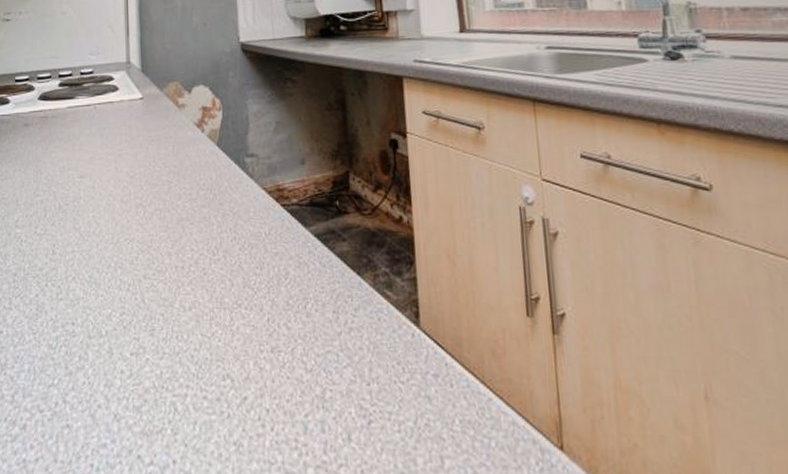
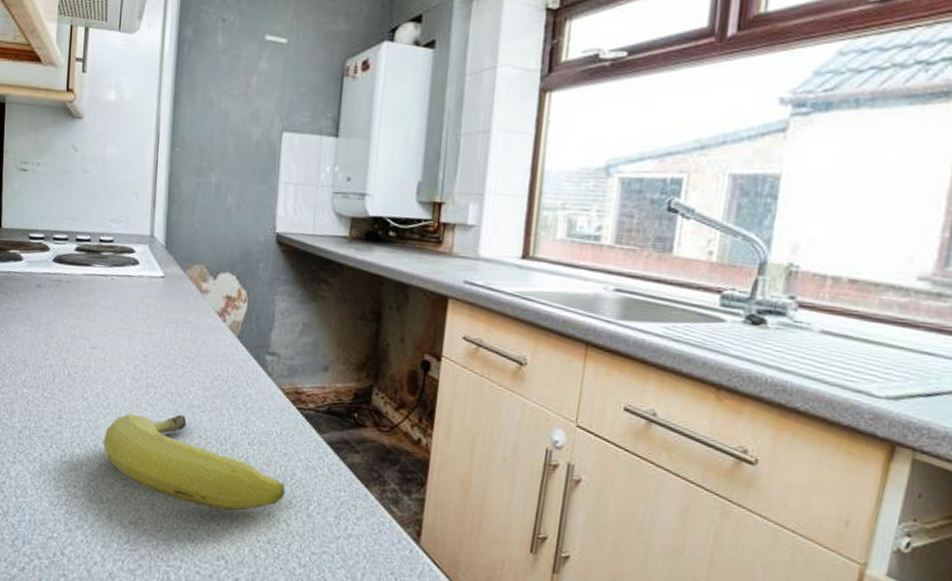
fruit: none [98,230,281,324] -> present [103,413,285,511]

